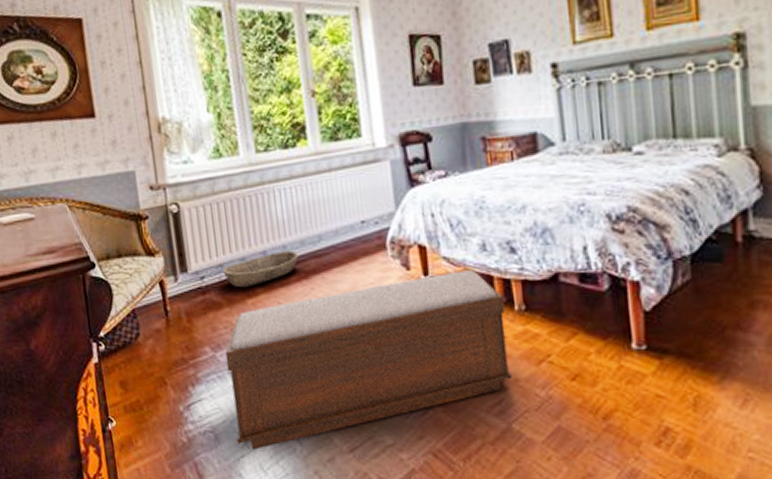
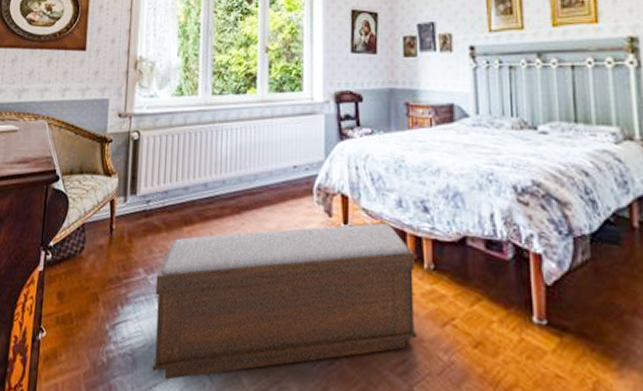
basket: present [223,250,299,288] -> none [167,185,235,216]

